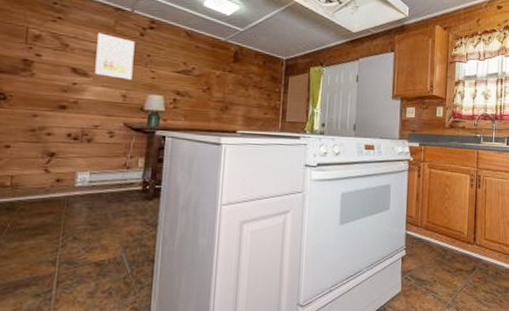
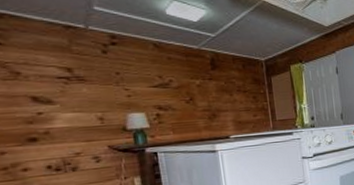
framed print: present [95,32,135,80] -> none [52,55,105,102]

